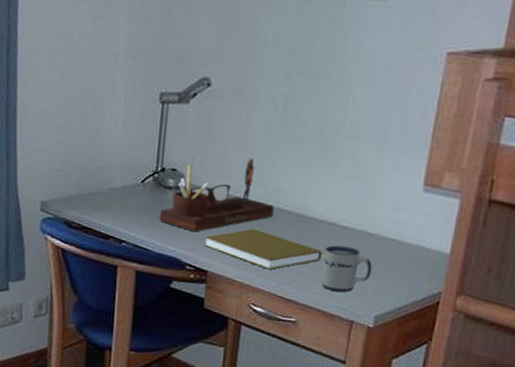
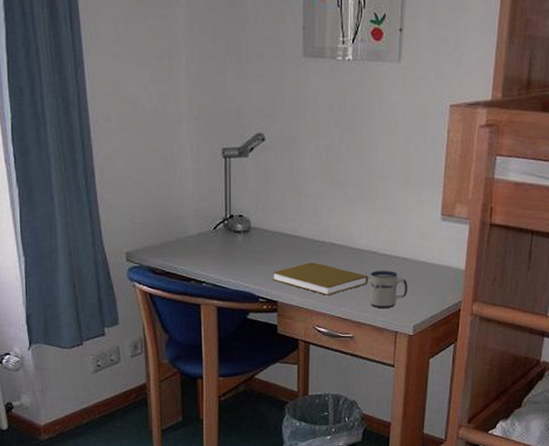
desk organizer: present [159,158,274,232] -> none [232,202,327,269]

